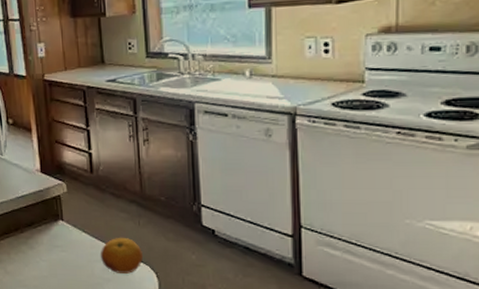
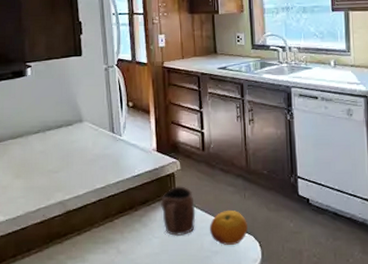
mug: none [47,209,85,261] -> present [161,186,196,237]

